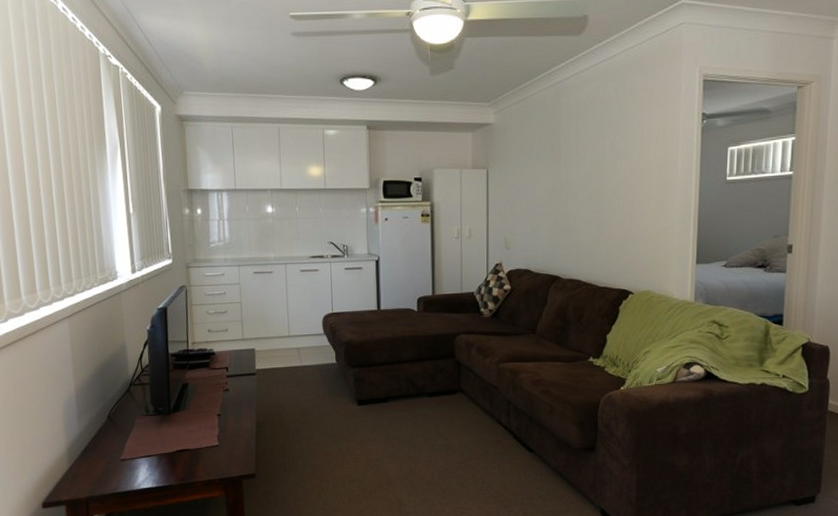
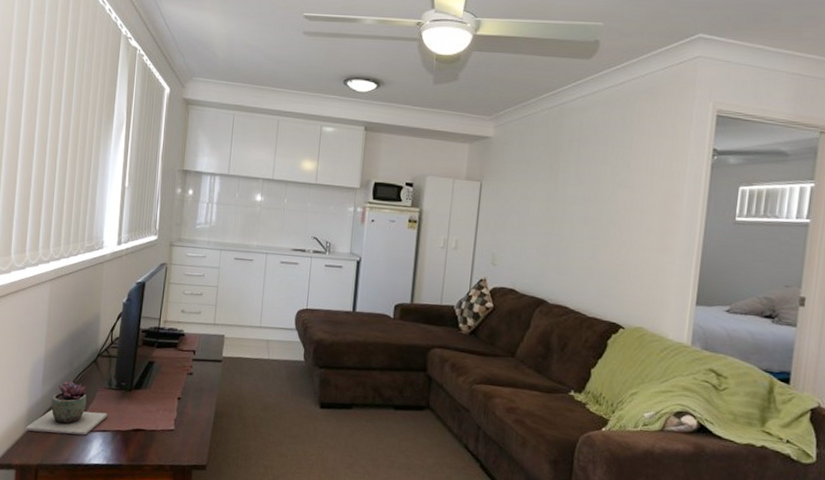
succulent plant: none [68,414,150,467] -> present [25,381,108,436]

